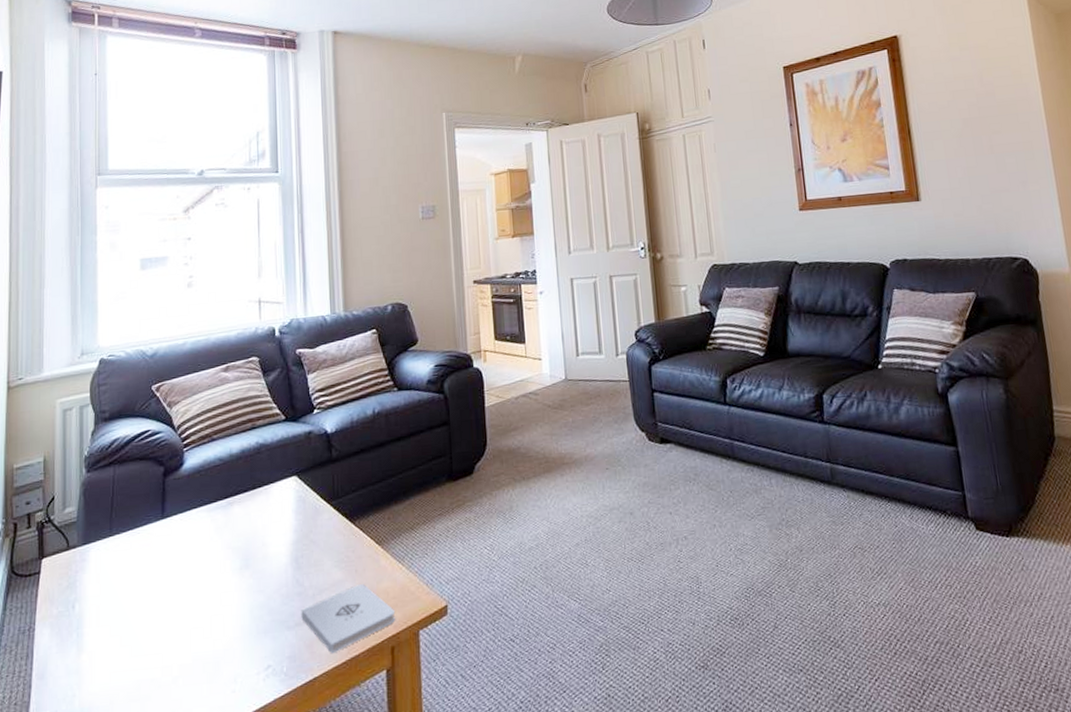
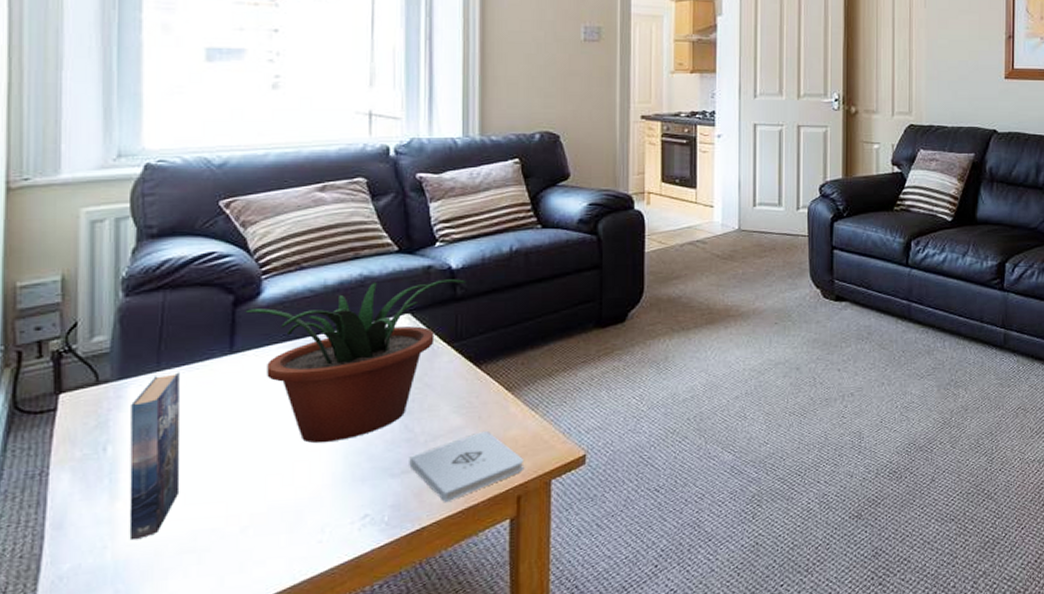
book: none [91,537,127,690] -> present [129,372,180,541]
potted plant: none [172,442,340,599] -> present [245,279,467,444]

